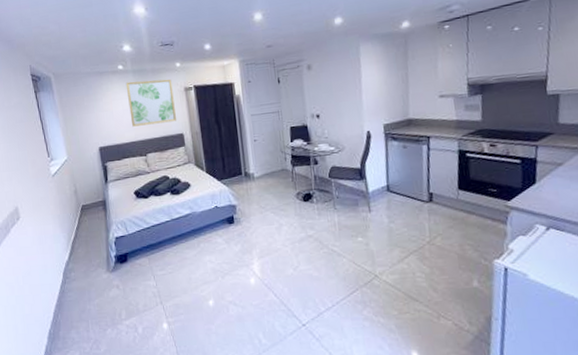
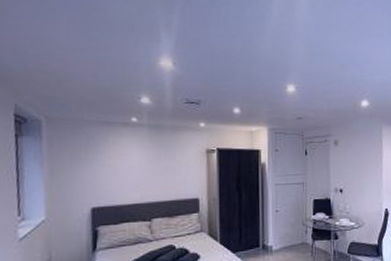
wall art: present [125,79,176,127] -> none [137,136,193,187]

